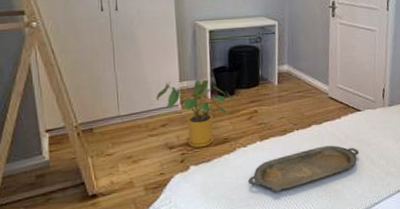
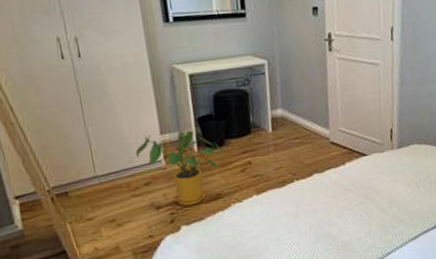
serving tray: present [247,145,360,192] -> none [246,194,368,249]

